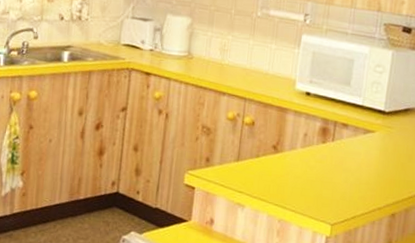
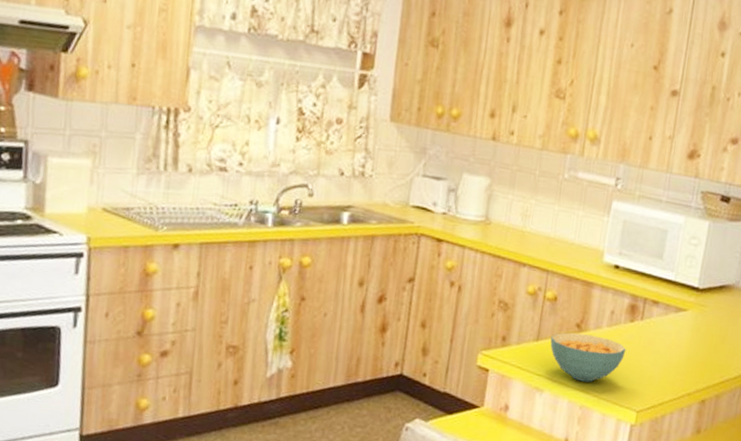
cereal bowl: none [249,153,320,198] -> present [550,332,626,382]

